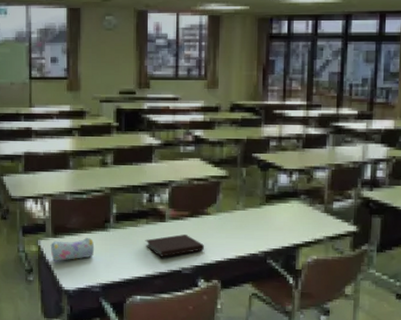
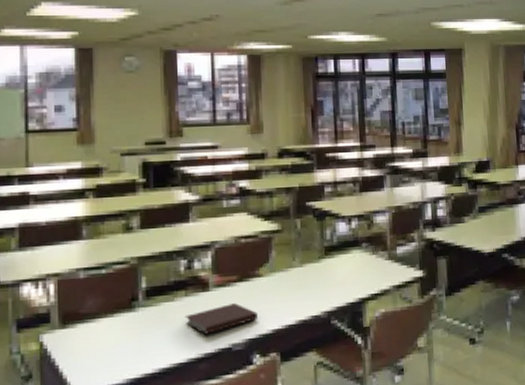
pencil case: present [50,237,95,262] -> none [57,322,119,360]

